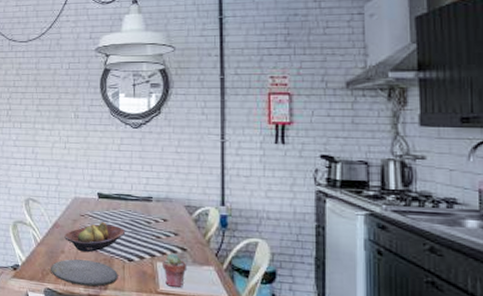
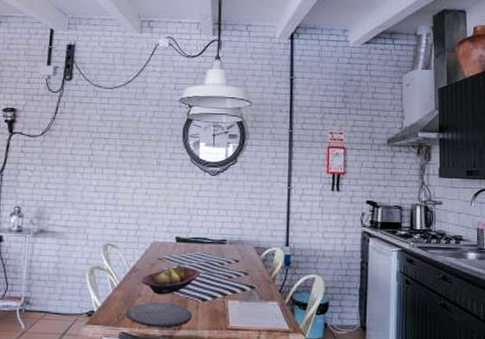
potted succulent: present [162,253,187,288] -> none [233,291,255,324]

